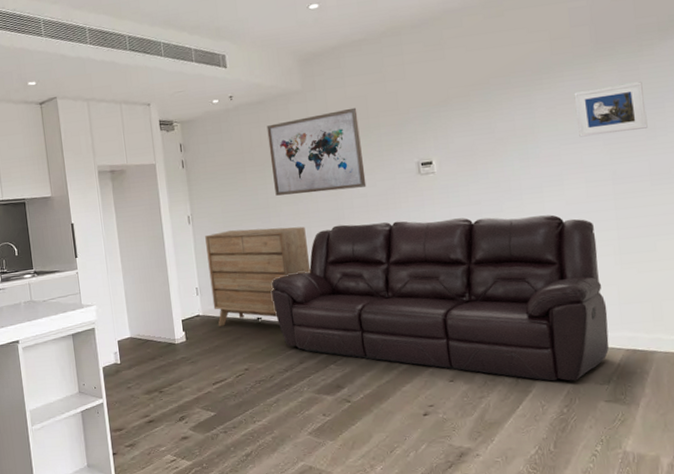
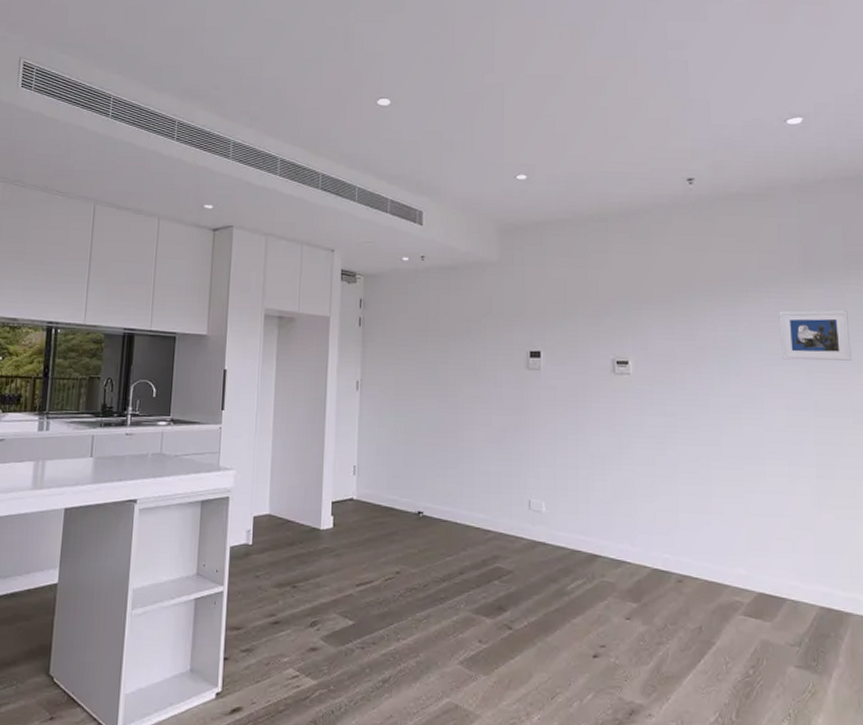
dresser: present [205,226,311,327] -> none [370,405,486,516]
wall art: present [266,107,367,196] -> none [456,289,556,378]
sofa: present [272,215,609,381] -> none [438,416,803,637]

